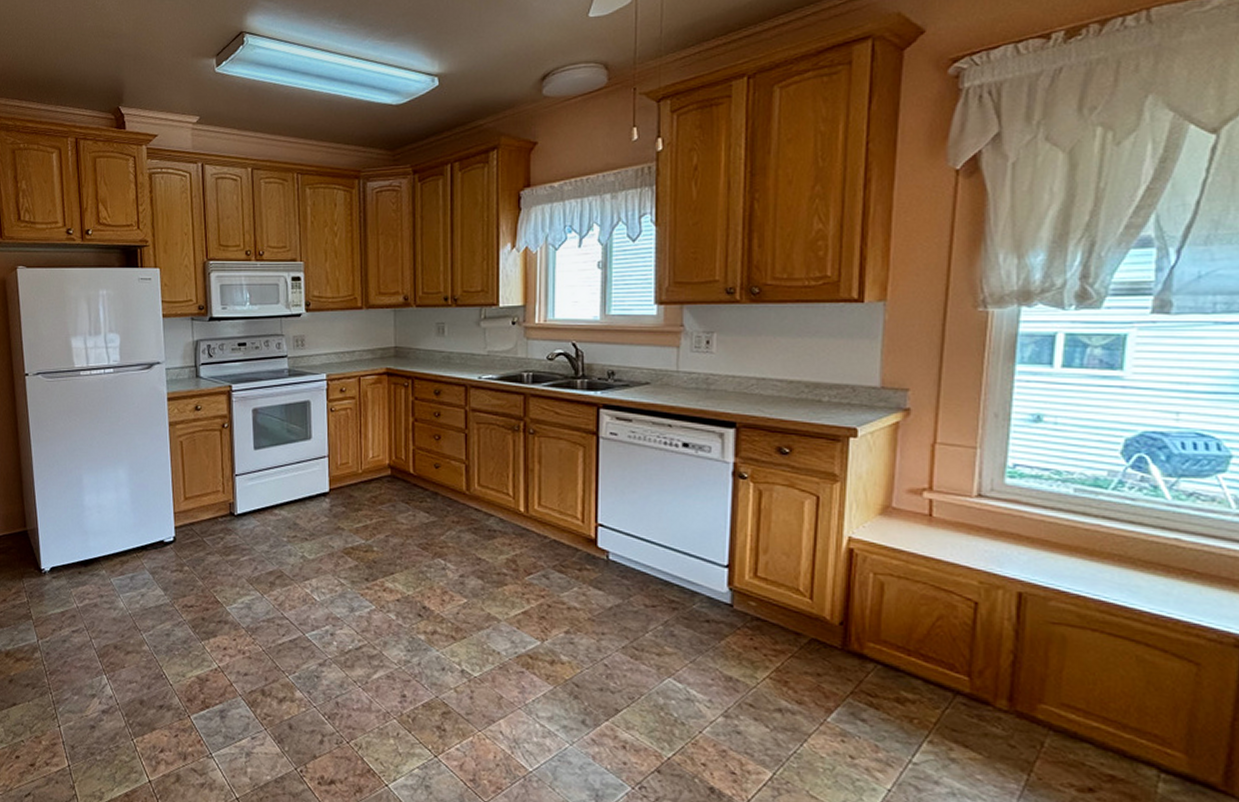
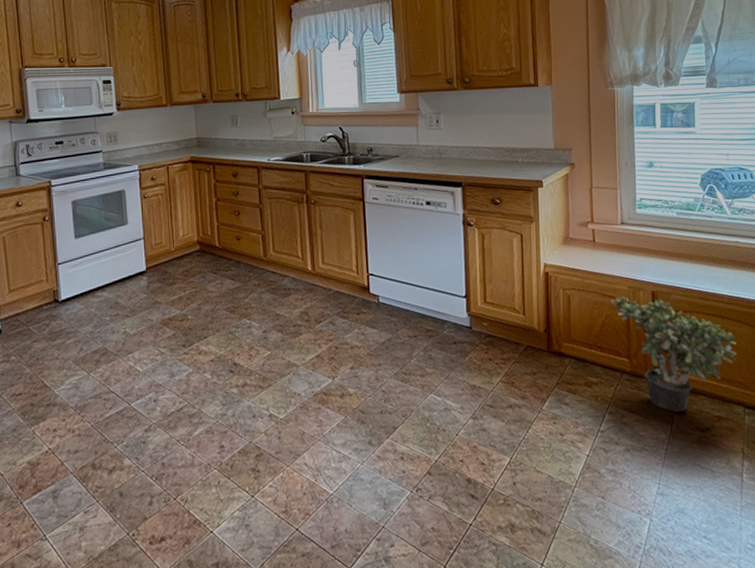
potted plant: none [947,593,1158,760] -> present [610,296,737,413]

